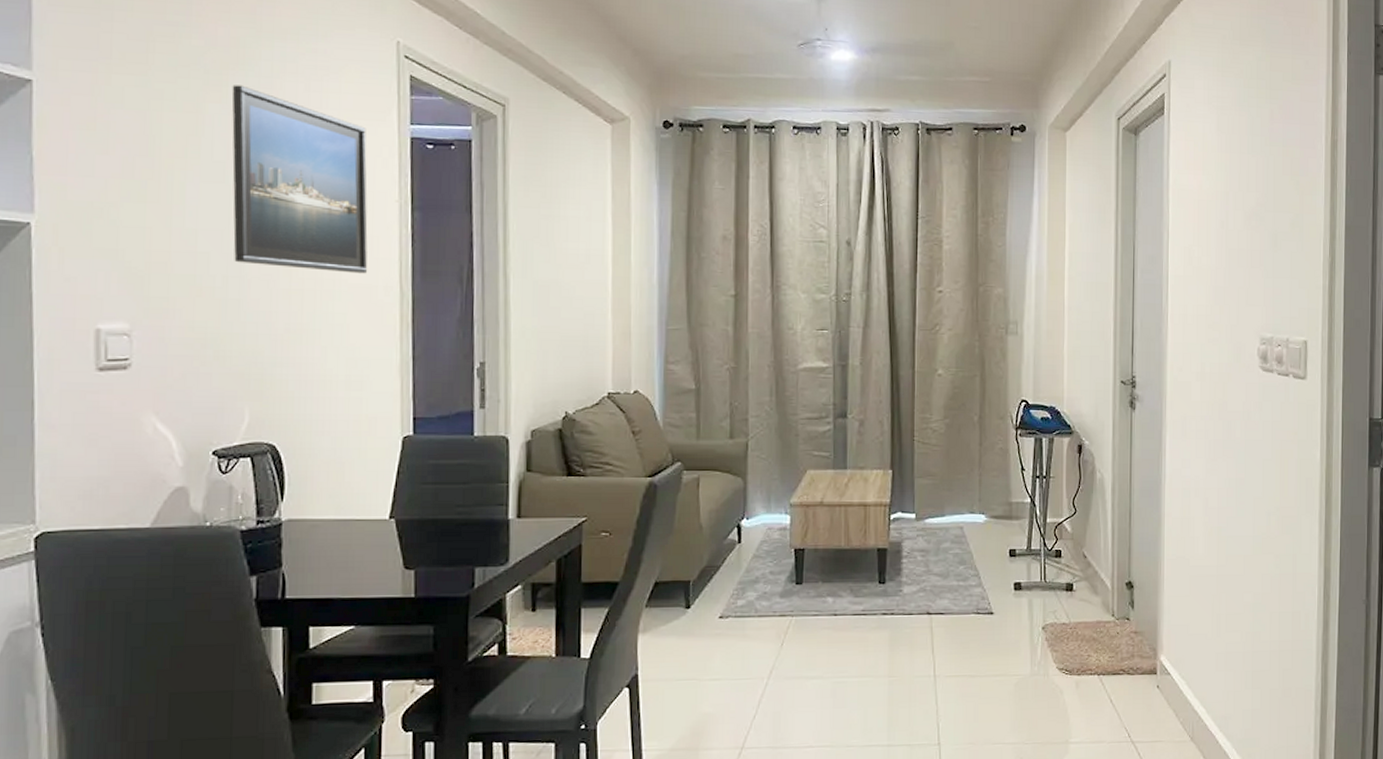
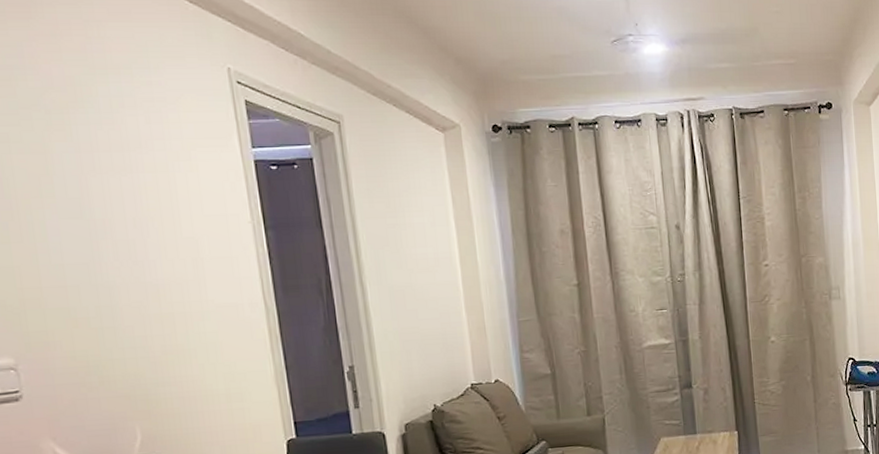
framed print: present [231,85,368,274] -> none [74,123,232,294]

